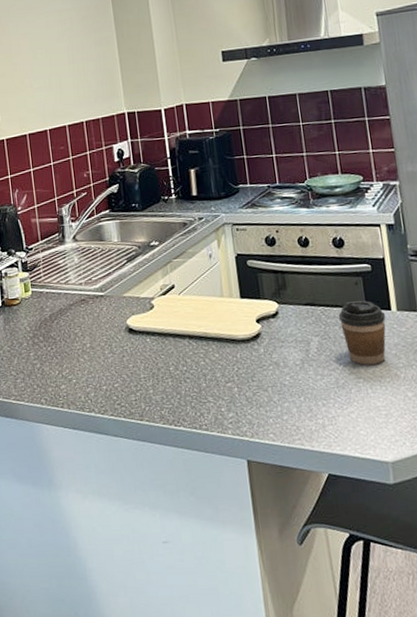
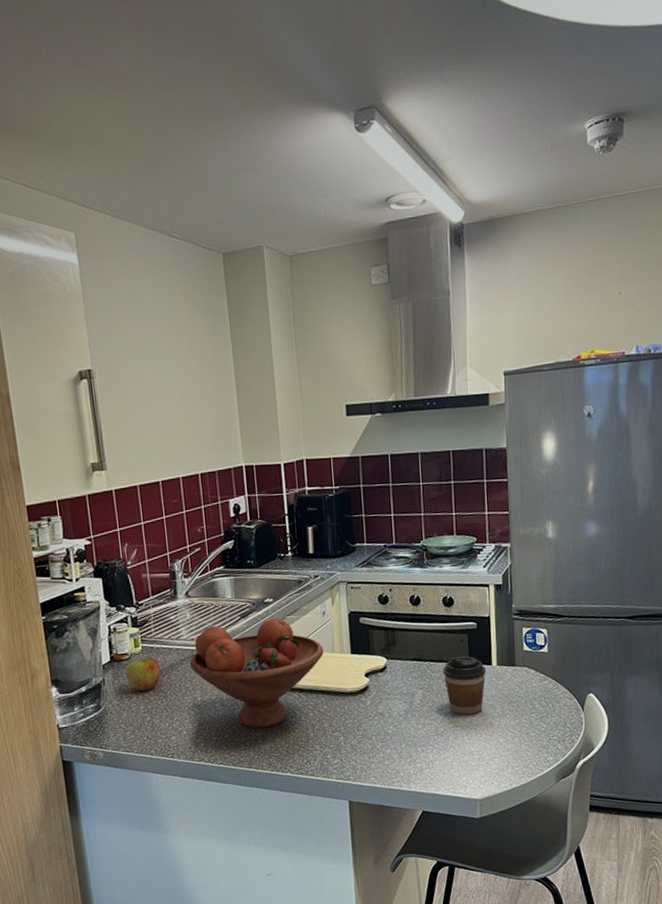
apple: none [16,302,51,337] -> present [126,657,161,691]
fruit bowl: none [78,262,213,378] -> present [189,618,324,729]

